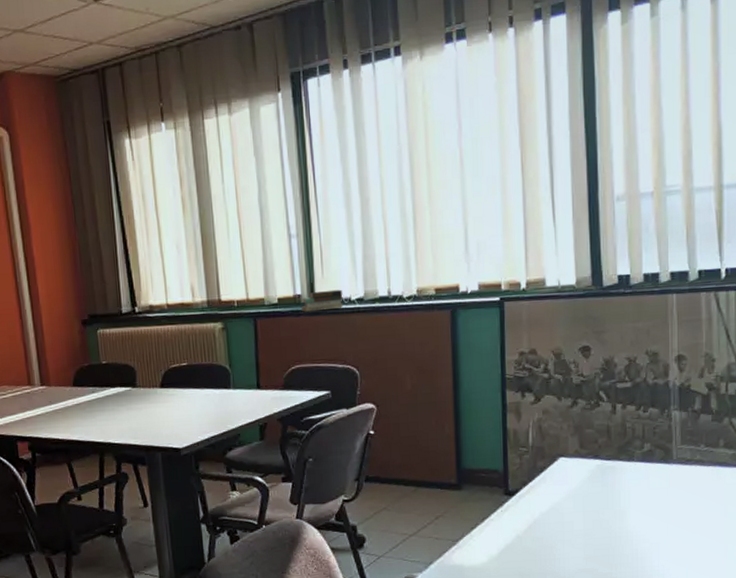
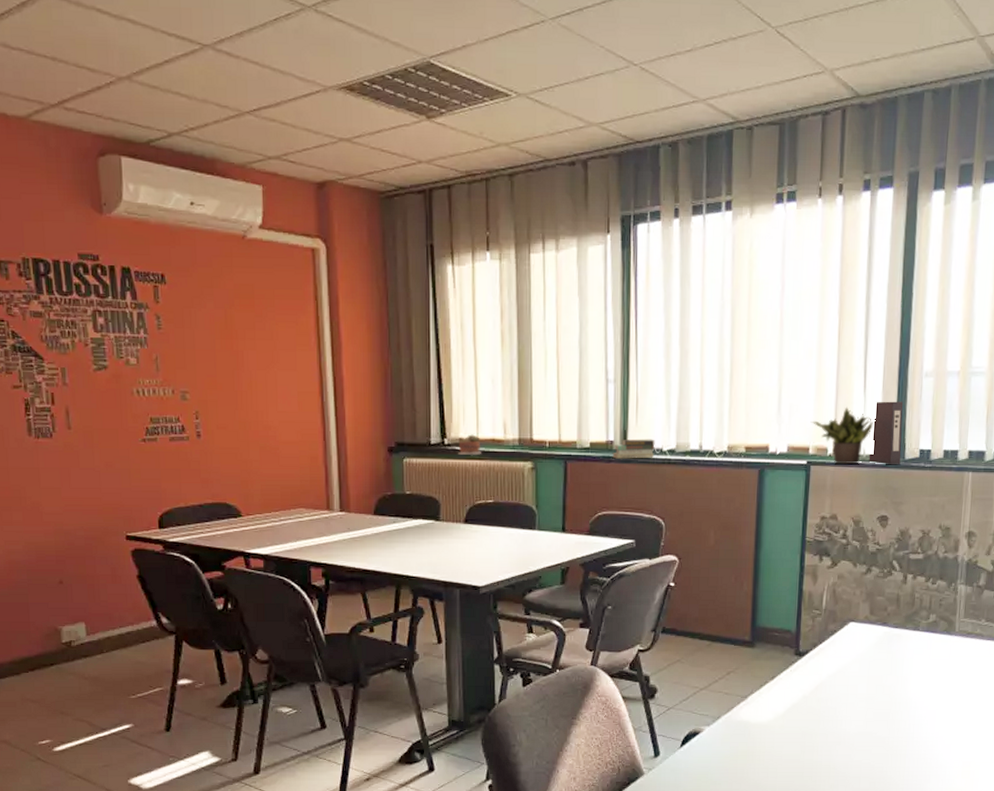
succulent plant: none [149,300,172,321] -> present [458,434,481,455]
potted plant: none [500,239,566,299] -> present [810,406,873,465]
binder: none [562,228,599,294] -> present [869,401,904,465]

